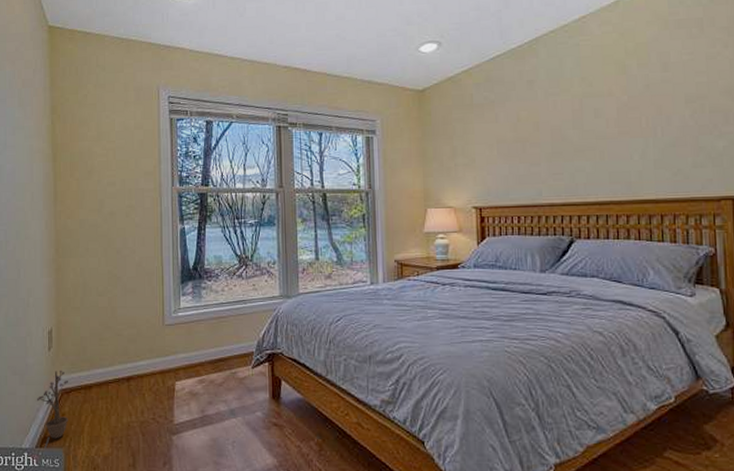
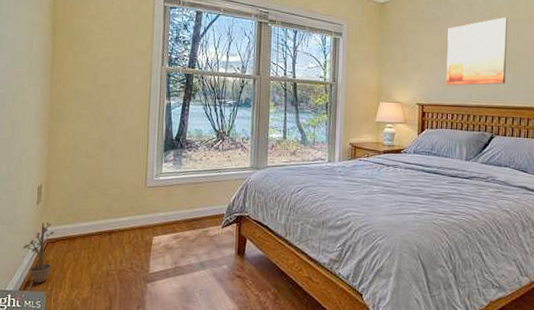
wall art: none [505,92,583,183] -> present [446,17,507,86]

